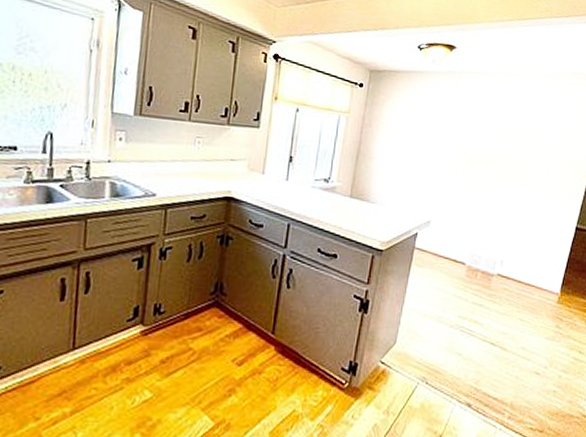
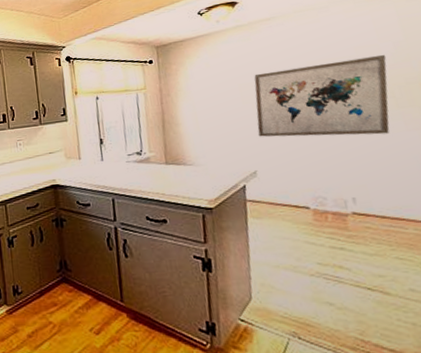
wall art: none [441,125,558,208] -> present [254,55,390,137]

